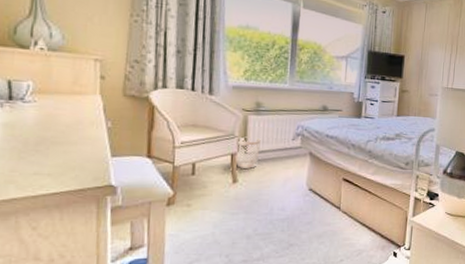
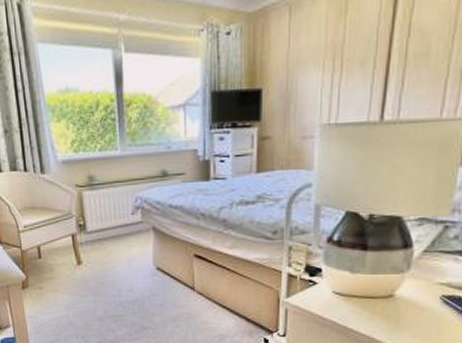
wastebasket: present [236,136,261,169] -> none [75,214,100,249]

